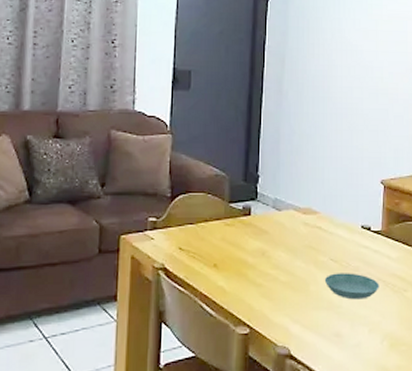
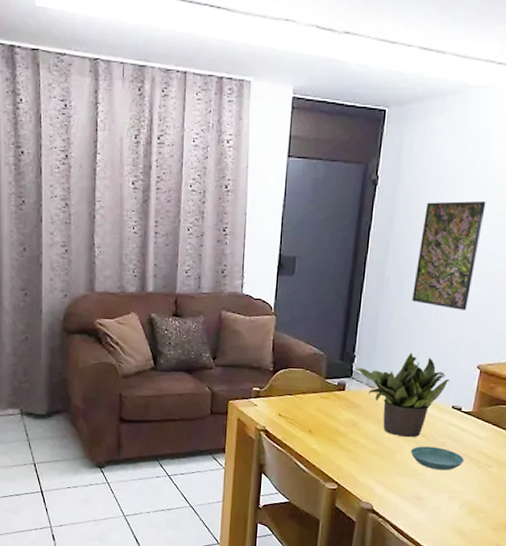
potted plant: none [259,170,356,265] -> present [354,352,449,438]
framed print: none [312,18,370,124] -> present [412,200,486,310]

